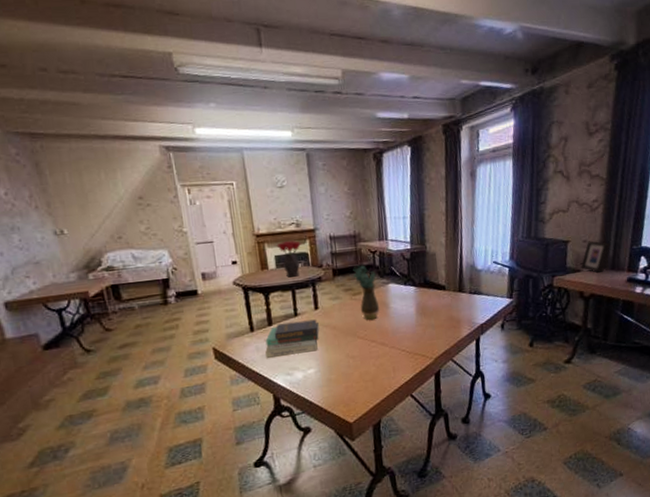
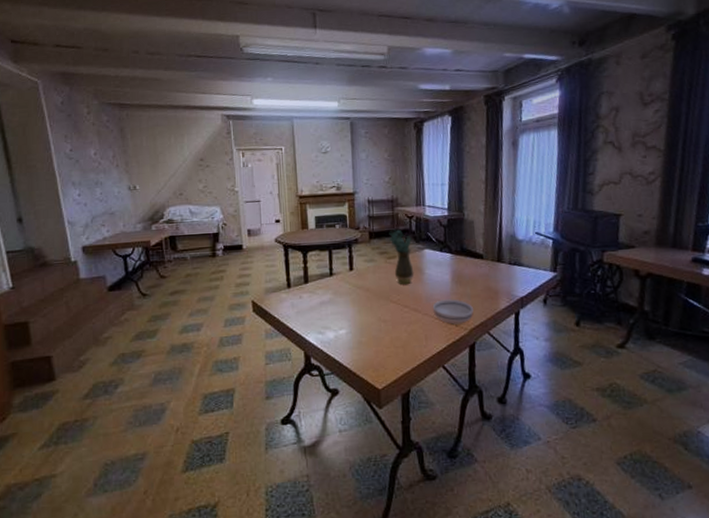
books: present [265,319,320,358] -> none [300,280,354,315]
bouquet: present [276,240,302,278] -> none [317,202,341,238]
bowl: none [399,330,438,355] -> present [432,299,474,325]
picture frame: present [581,241,611,273] -> none [635,215,671,250]

